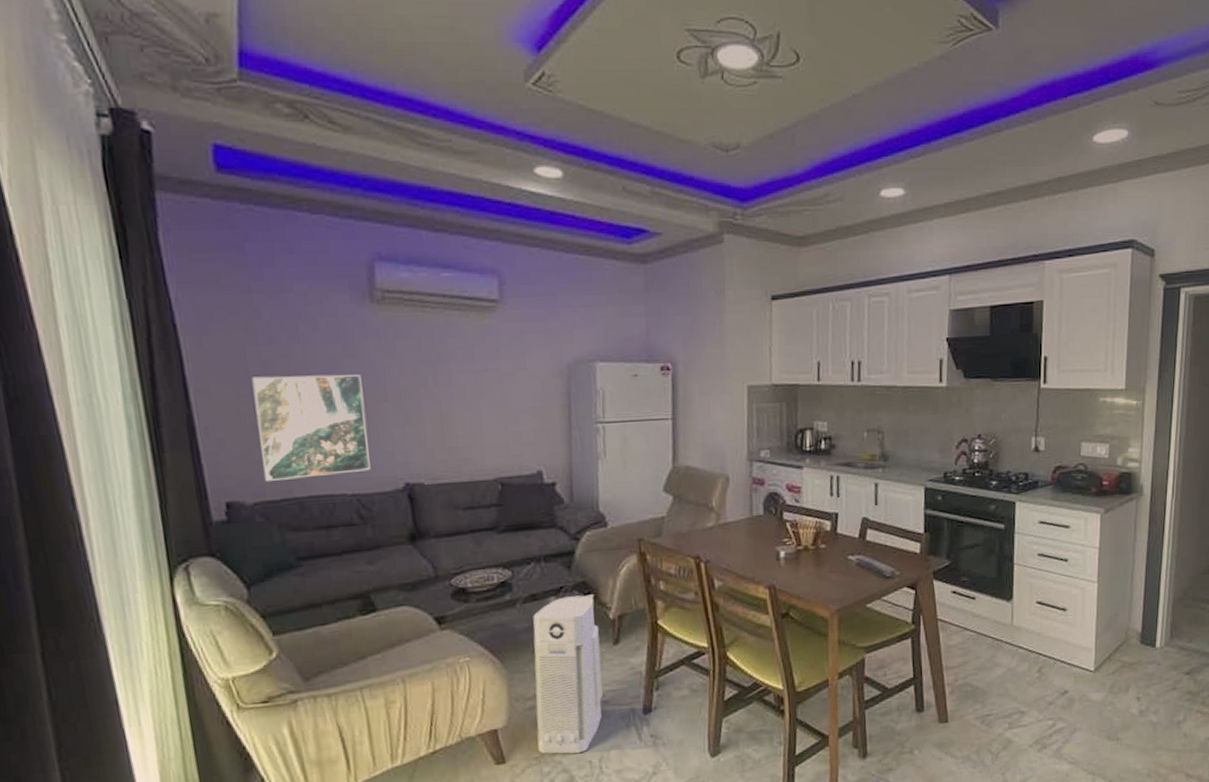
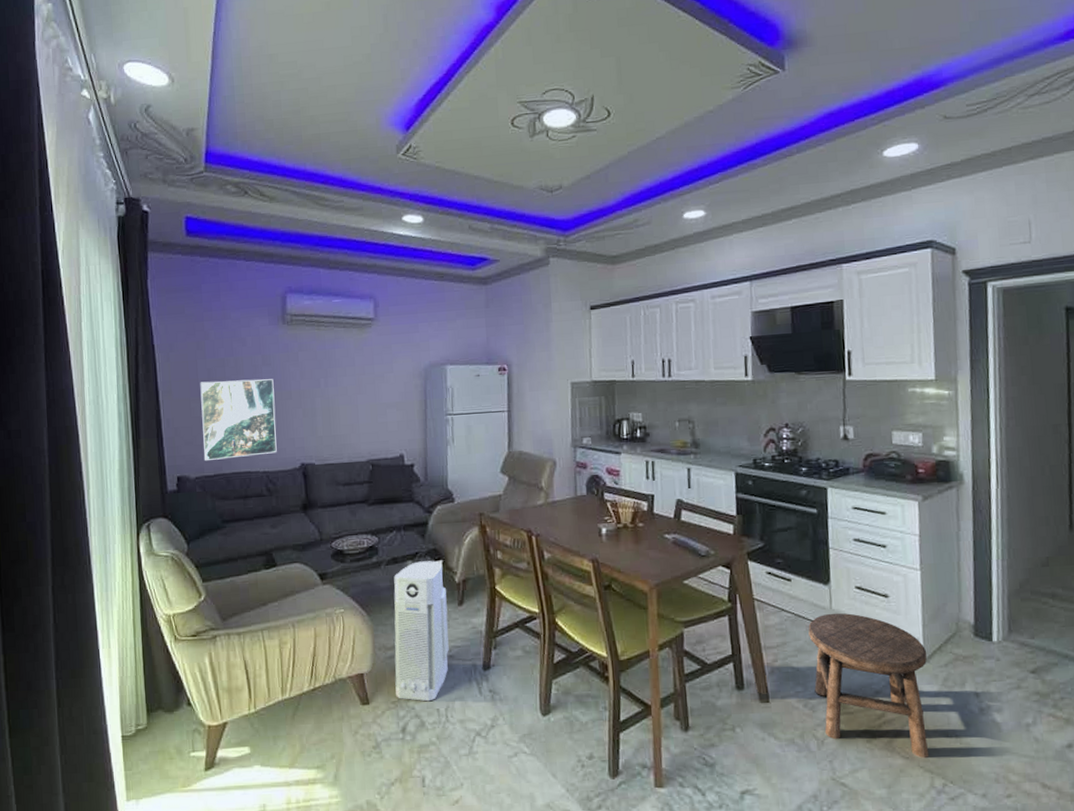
stool: none [989,628,1098,762] -> present [808,613,928,759]

